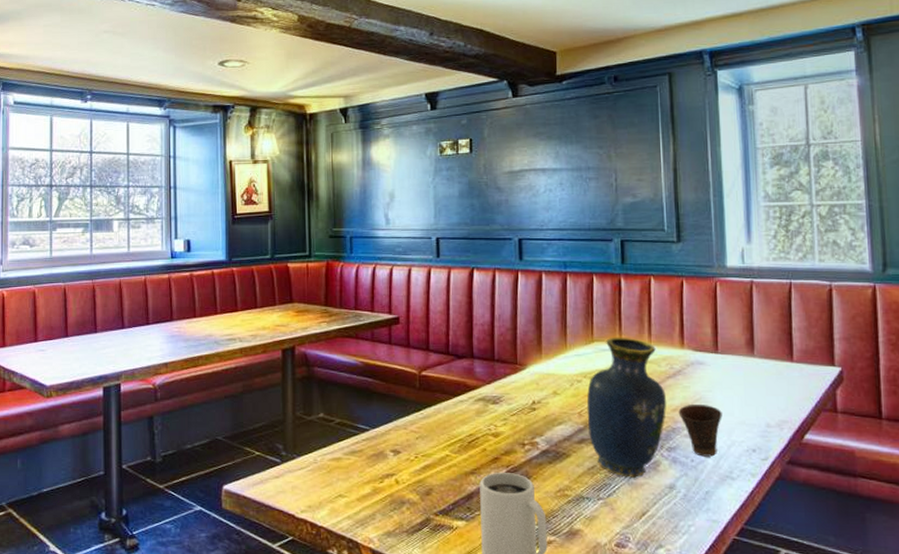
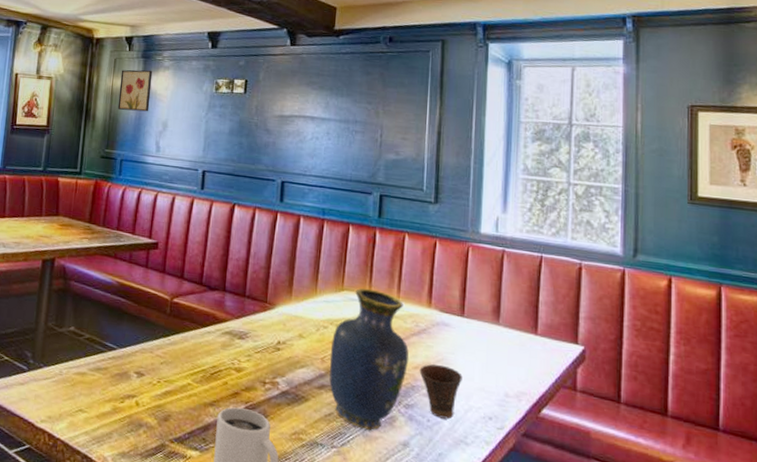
wall art: none [339,140,374,185] -> present [117,69,153,112]

